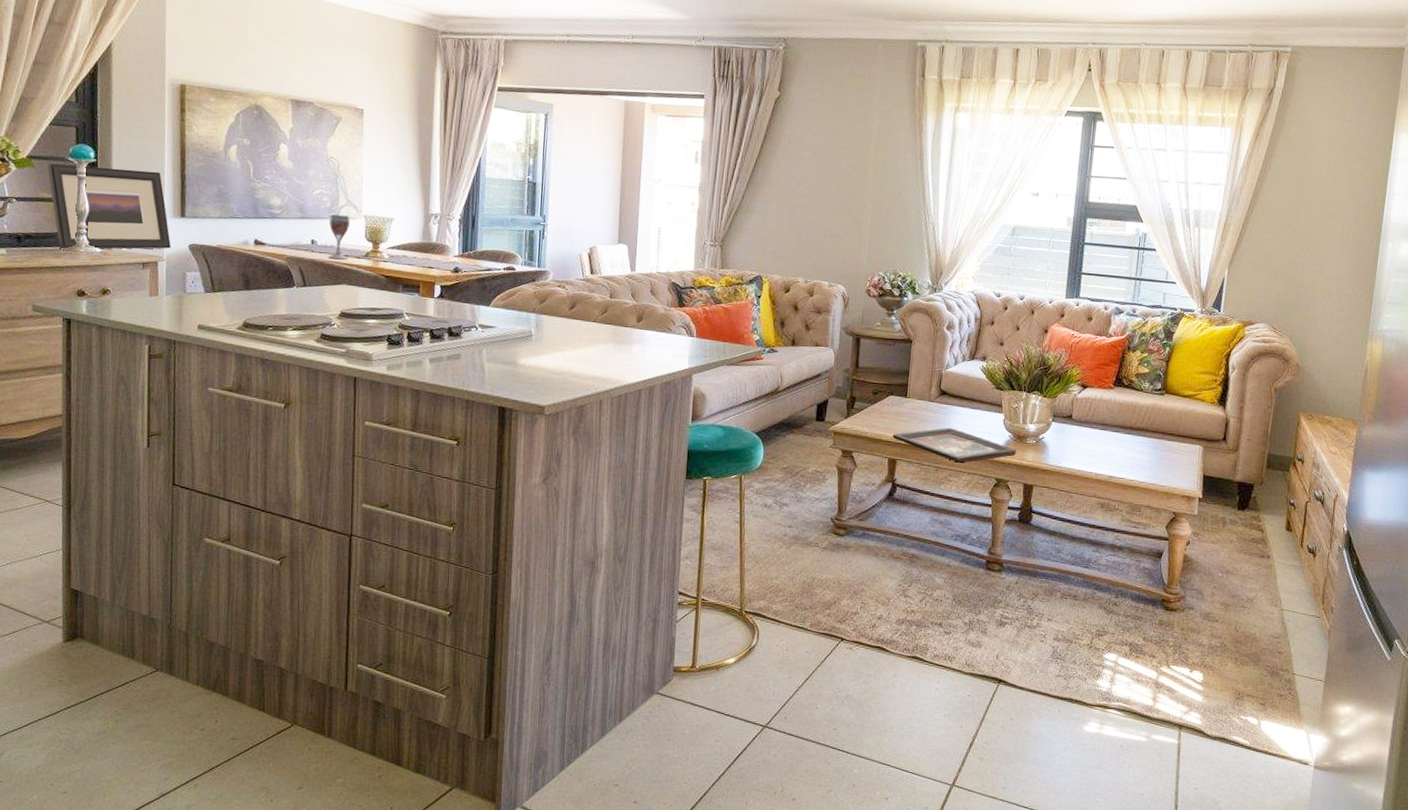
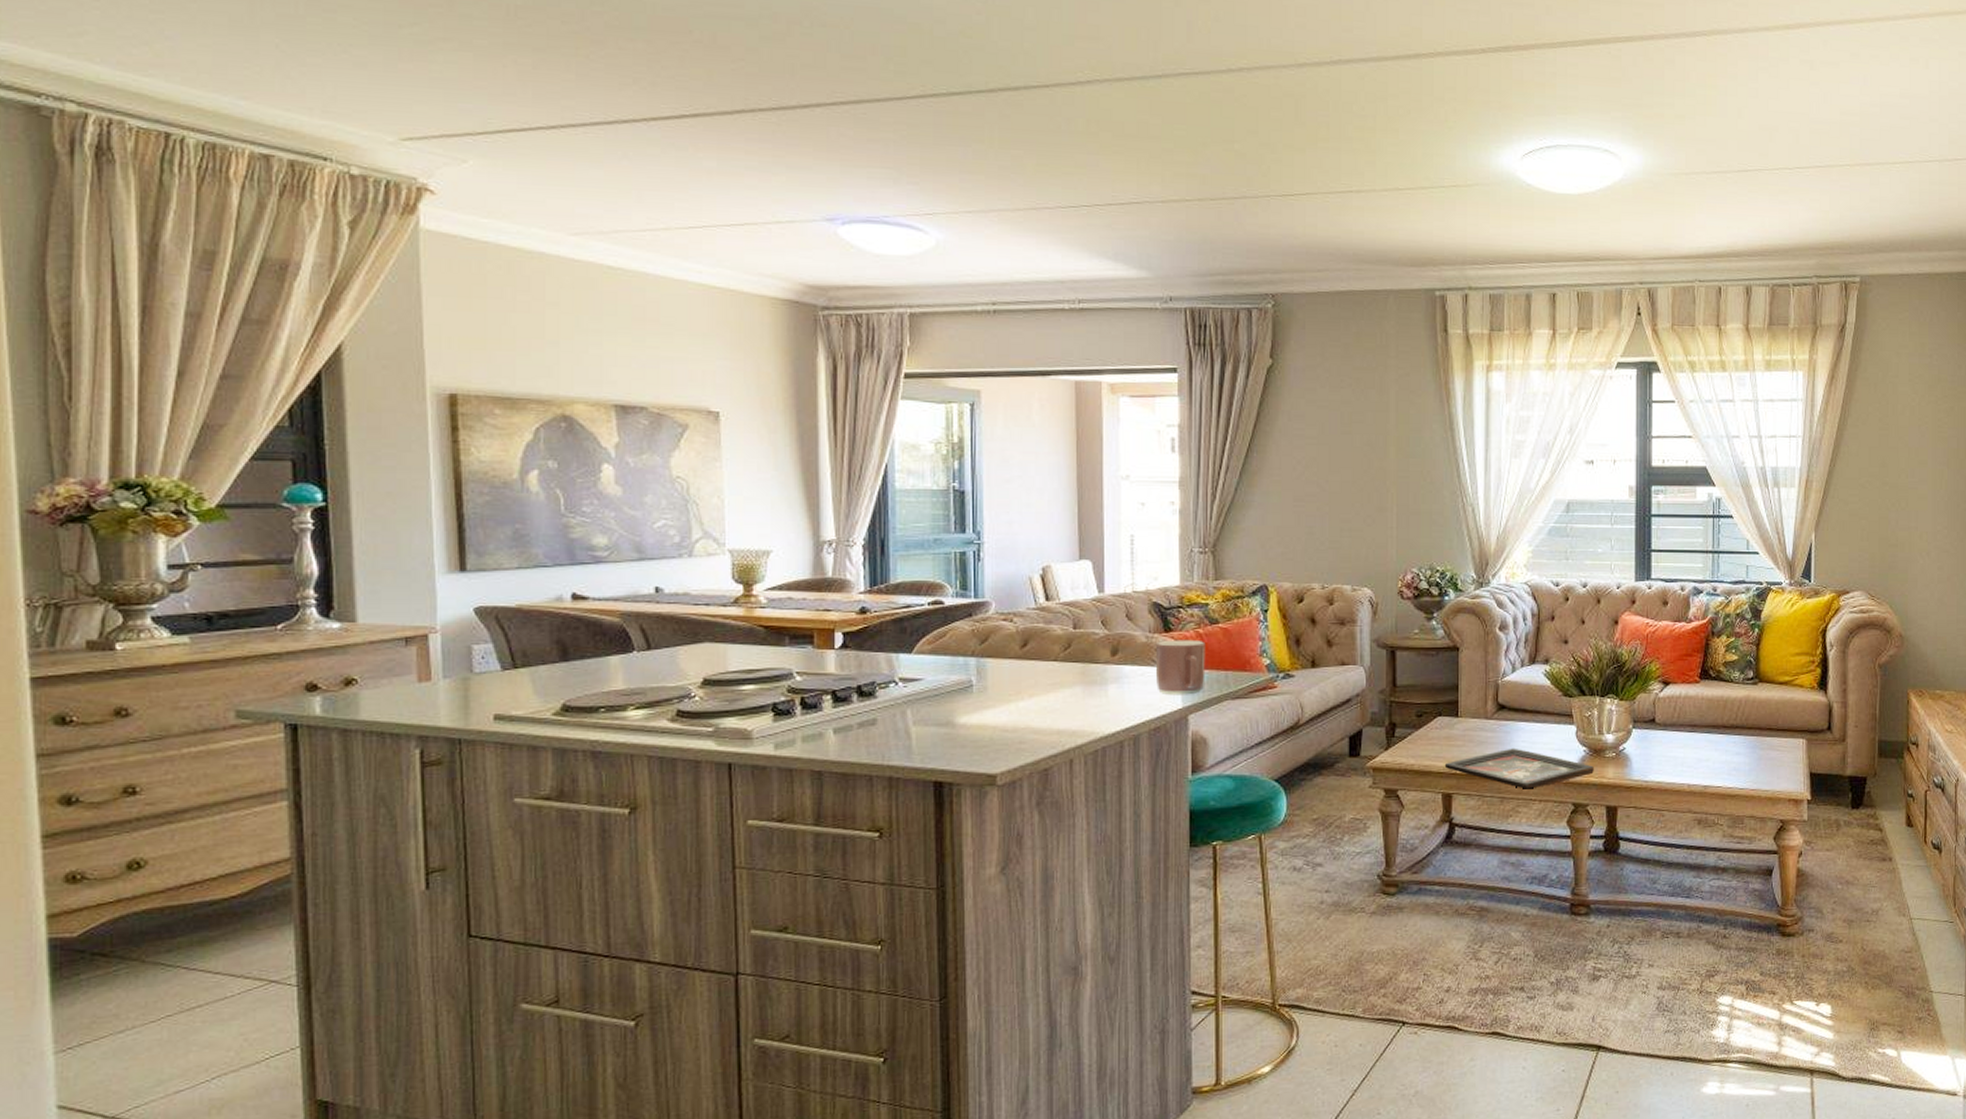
picture frame: present [46,164,171,250] -> none [248,512,447,630]
cup: present [328,214,351,260] -> none [680,552,710,610]
mug: none [669,313,710,359] -> present [1155,639,1206,695]

